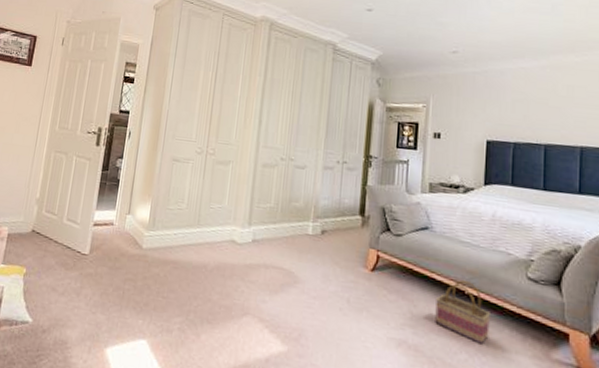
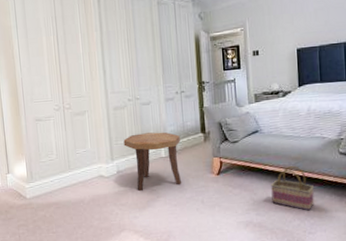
side table: none [266,200,334,274] -> present [123,132,182,191]

